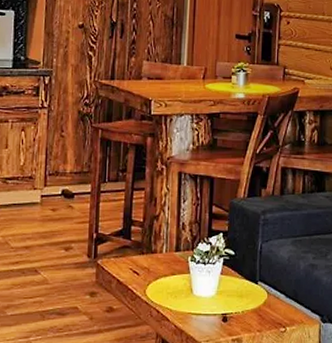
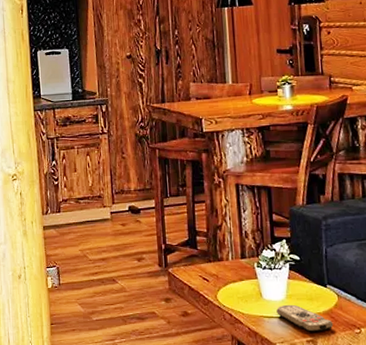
remote control: none [205,301,260,330] -> present [276,304,334,332]

